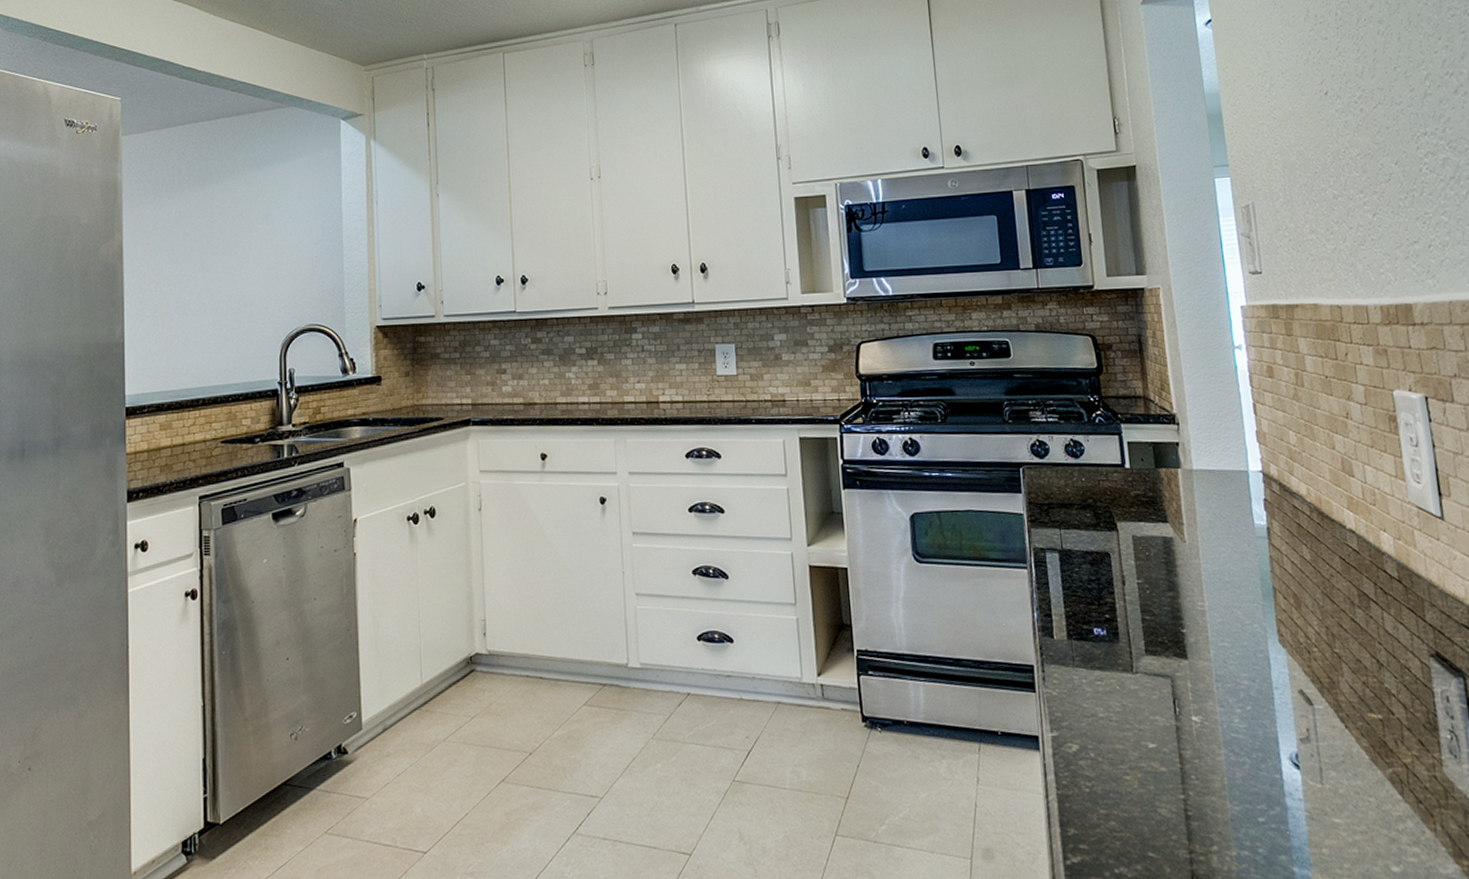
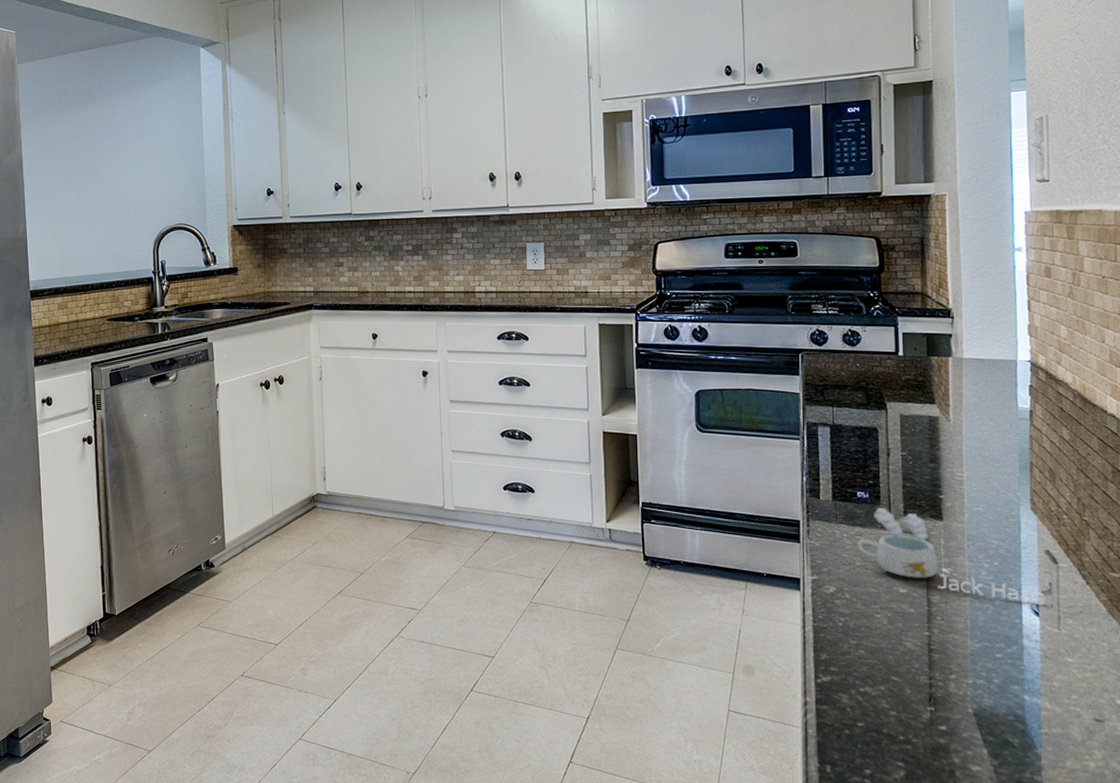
cup: none [1098,646,1304,755] -> present [857,508,1045,605]

